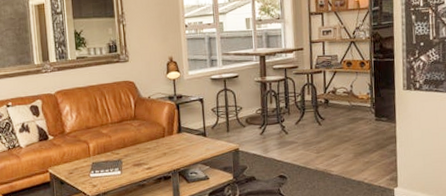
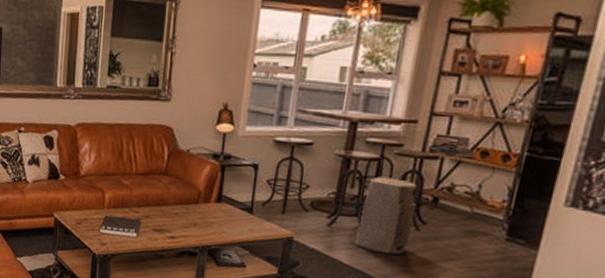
air purifier: none [280,91,317,147] -> present [353,176,418,255]

